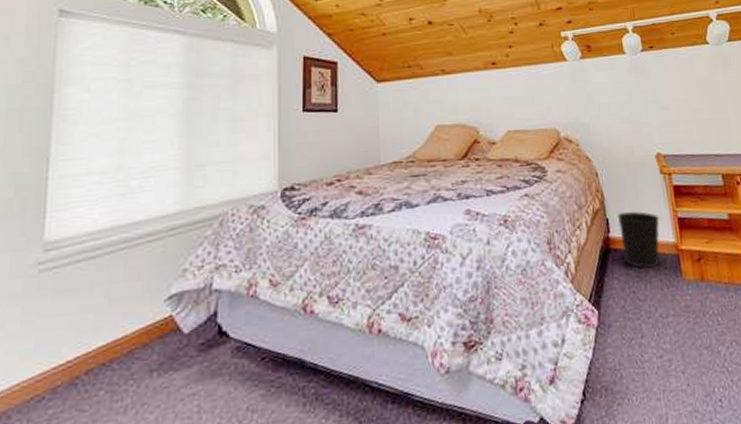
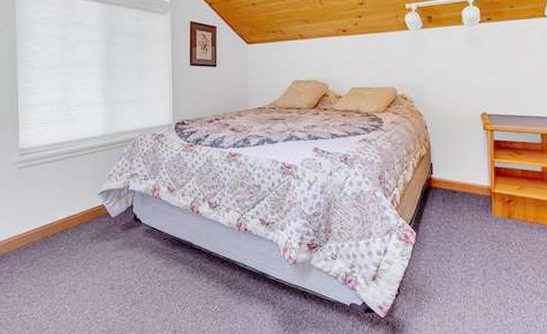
wastebasket: present [617,211,660,268] -> none [440,158,478,204]

